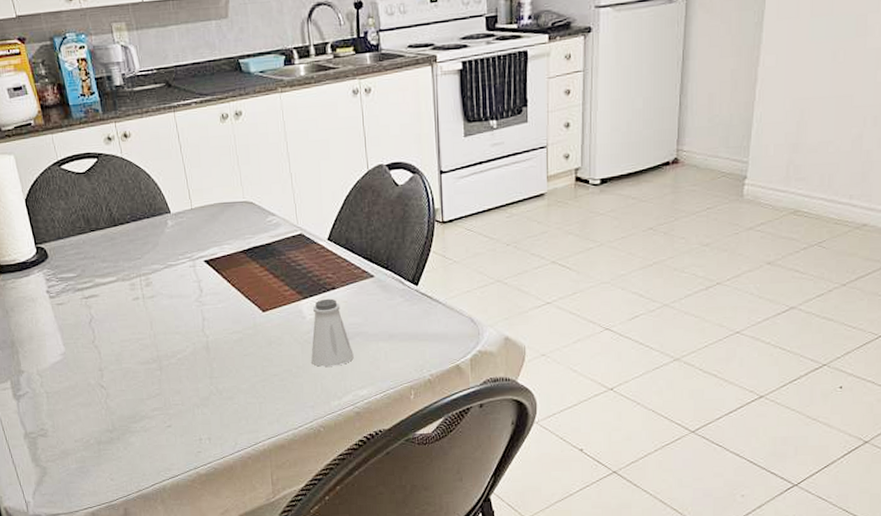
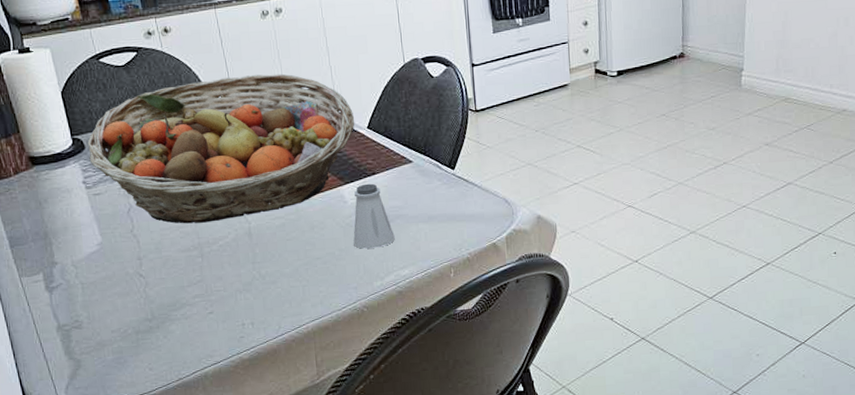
fruit basket: none [51,181,315,336] -> present [87,73,355,224]

